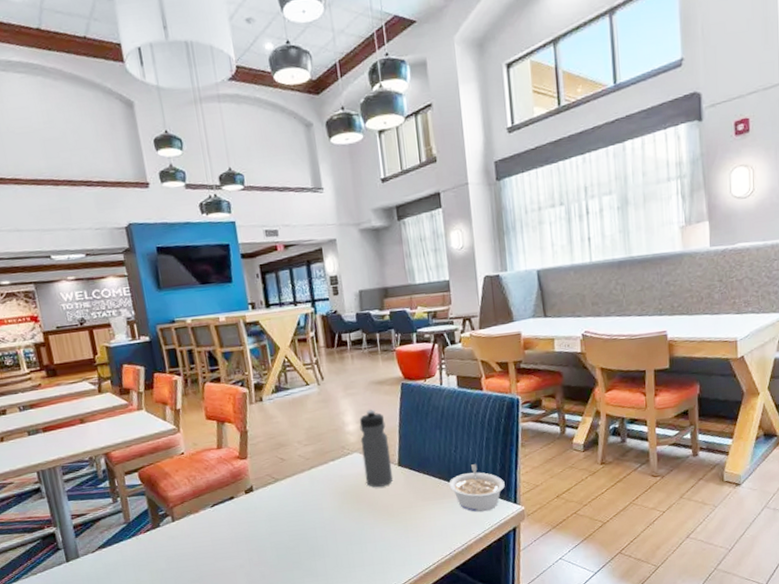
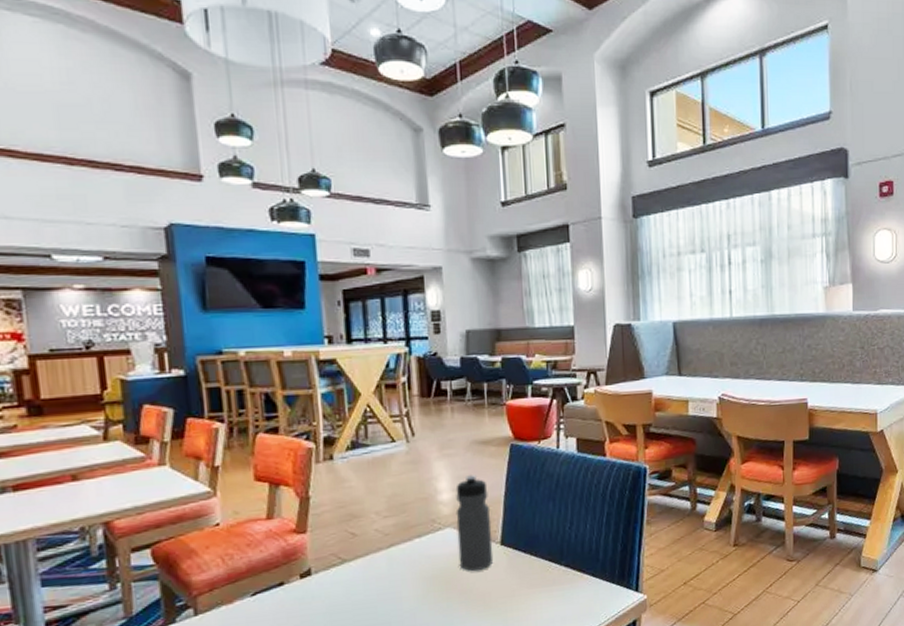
legume: present [449,464,505,512] -> none [560,544,626,602]

